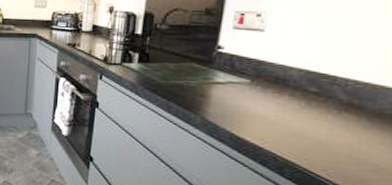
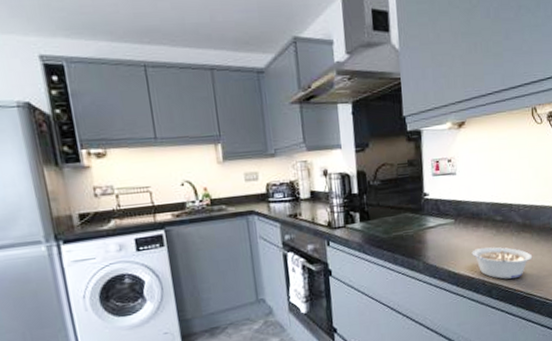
legume: none [265,118,355,163] -> present [471,247,533,279]

